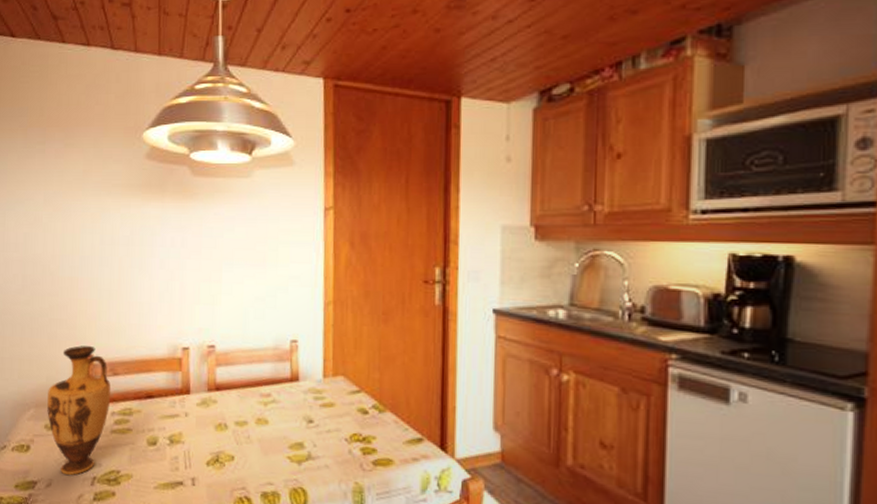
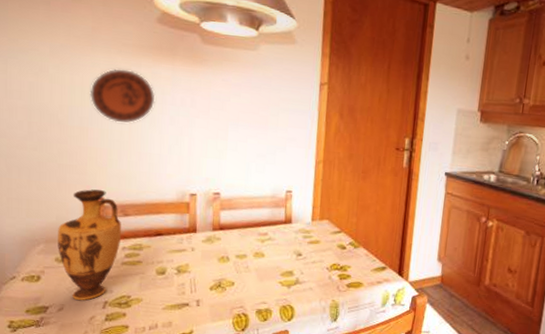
decorative plate: none [80,212,145,270] -> present [89,68,155,123]

